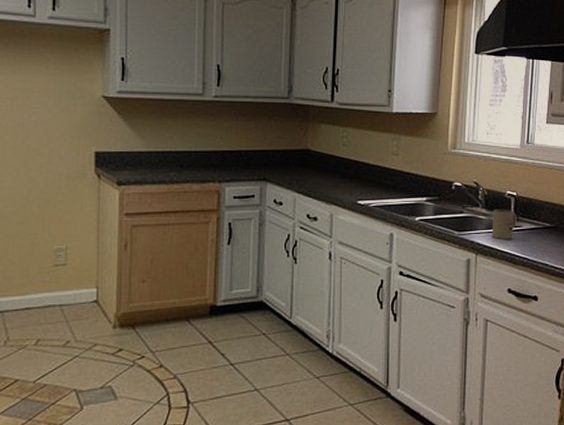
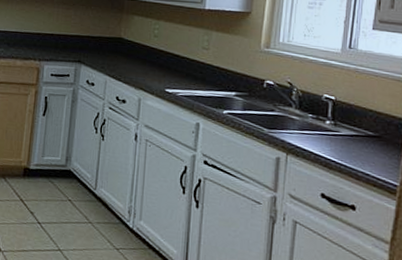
mug: present [492,209,517,239] -> none [305,111,334,143]

